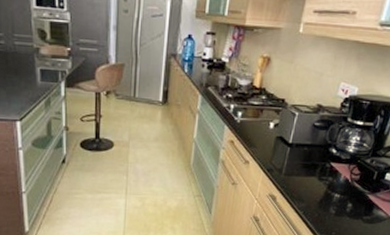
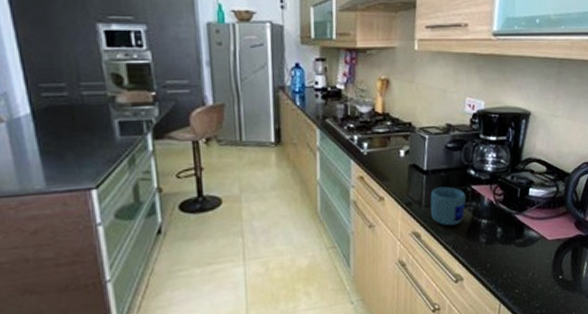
mug: none [289,159,325,195] -> present [430,186,466,226]

